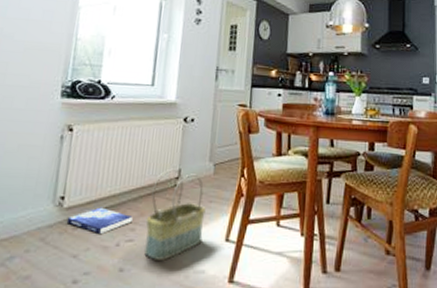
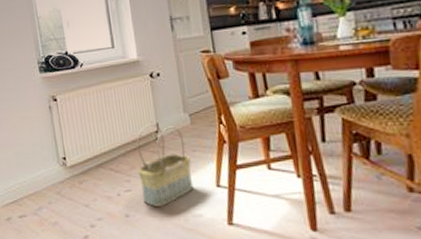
book: present [66,207,133,235] -> none [72,163,126,187]

